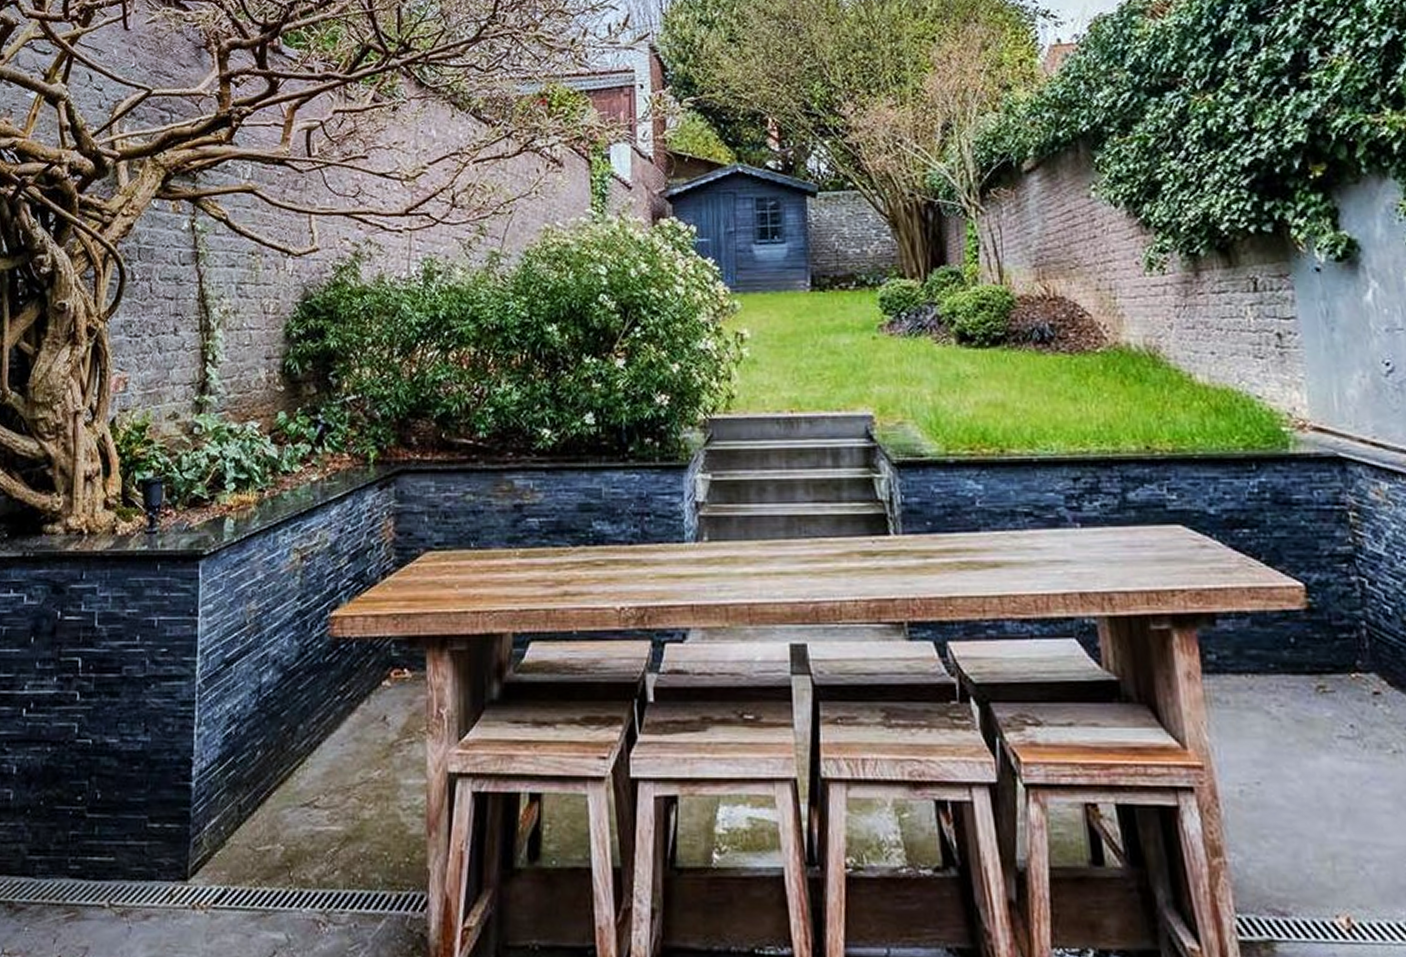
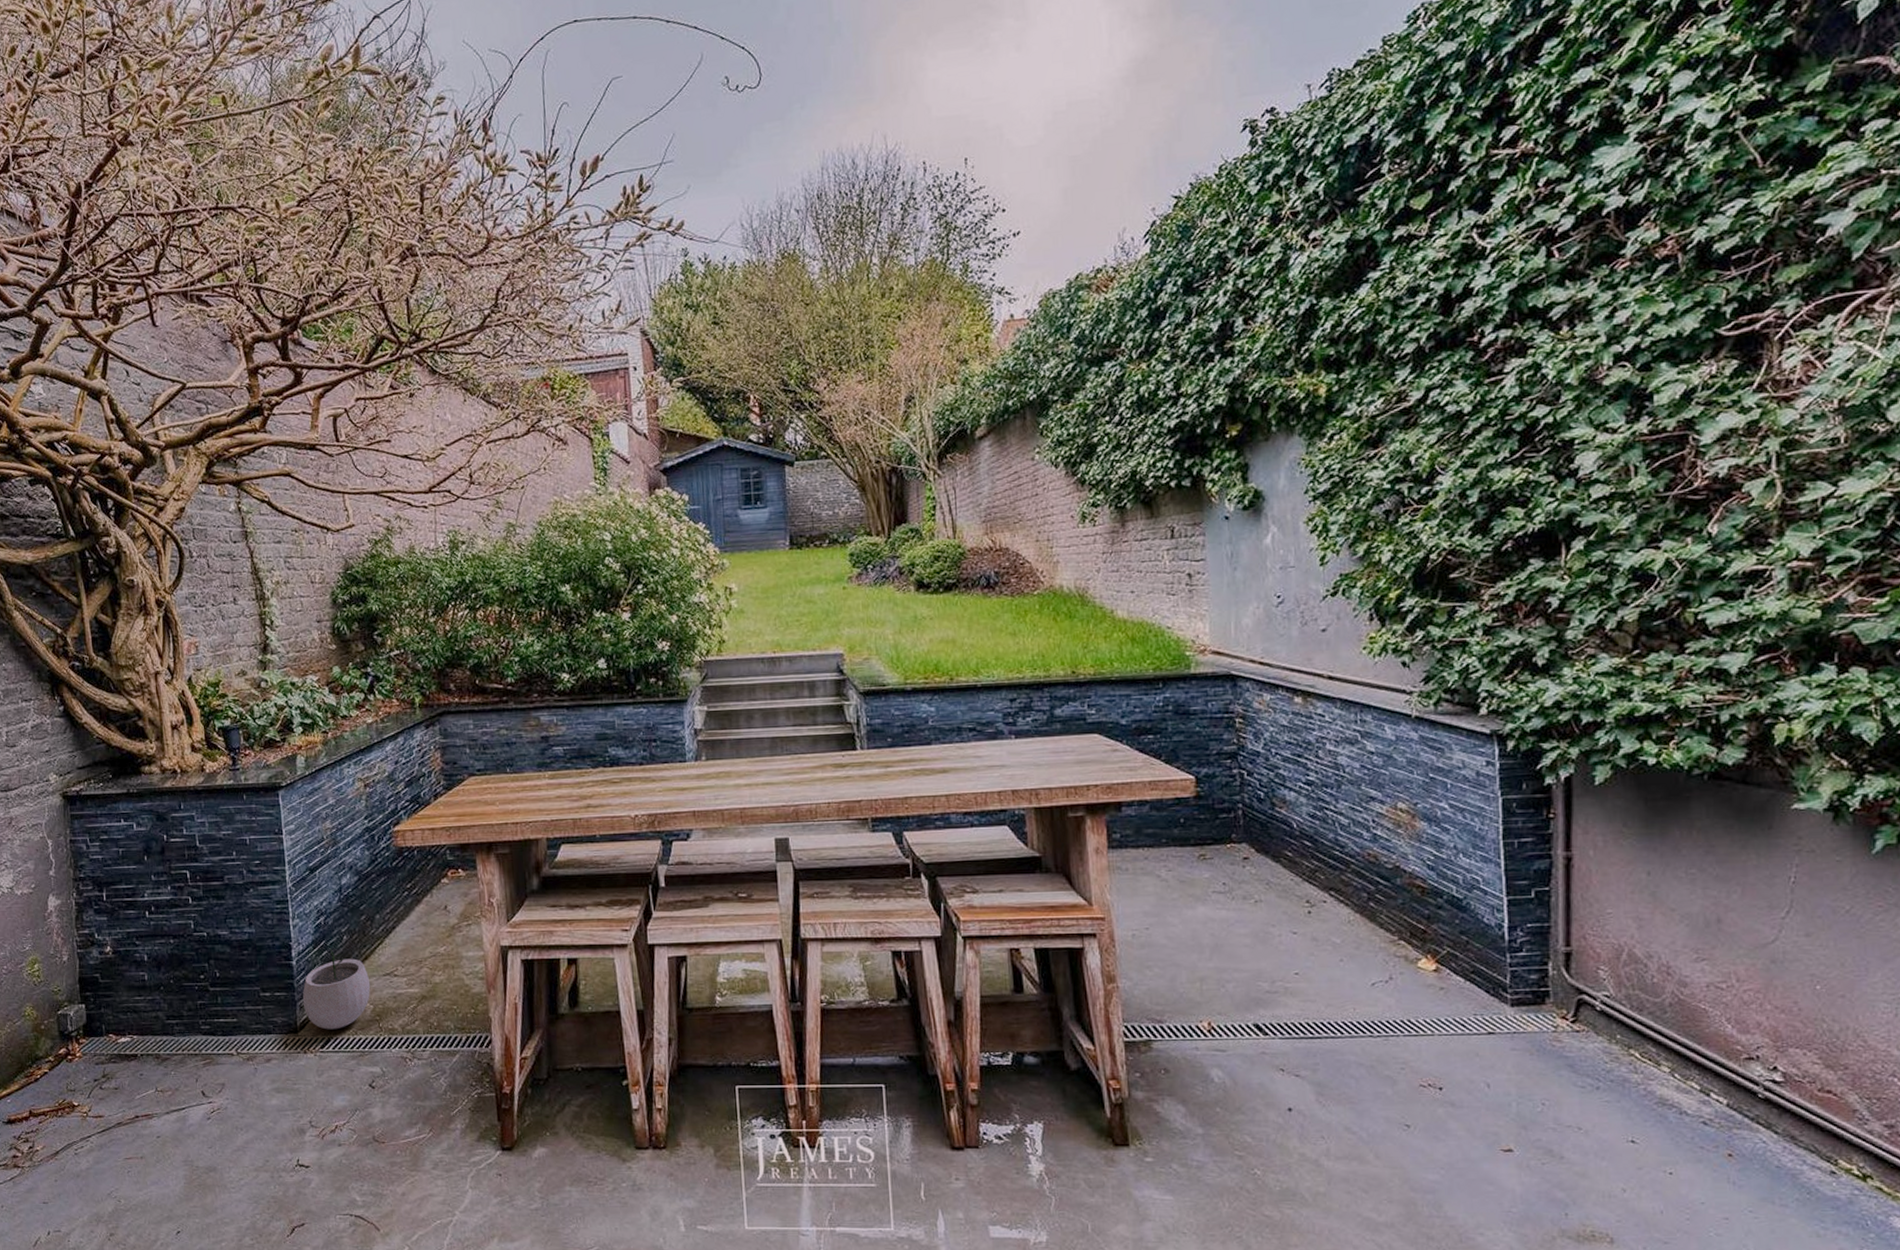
plant pot: none [198,766,284,878] -> present [302,948,371,1030]

